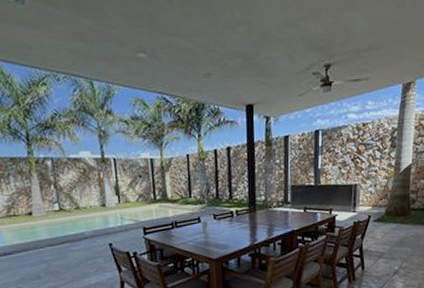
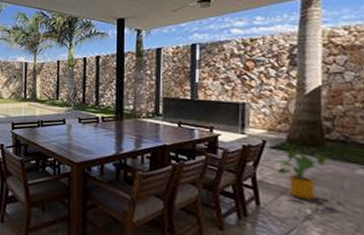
house plant: none [377,220,411,259] -> present [275,149,327,200]

